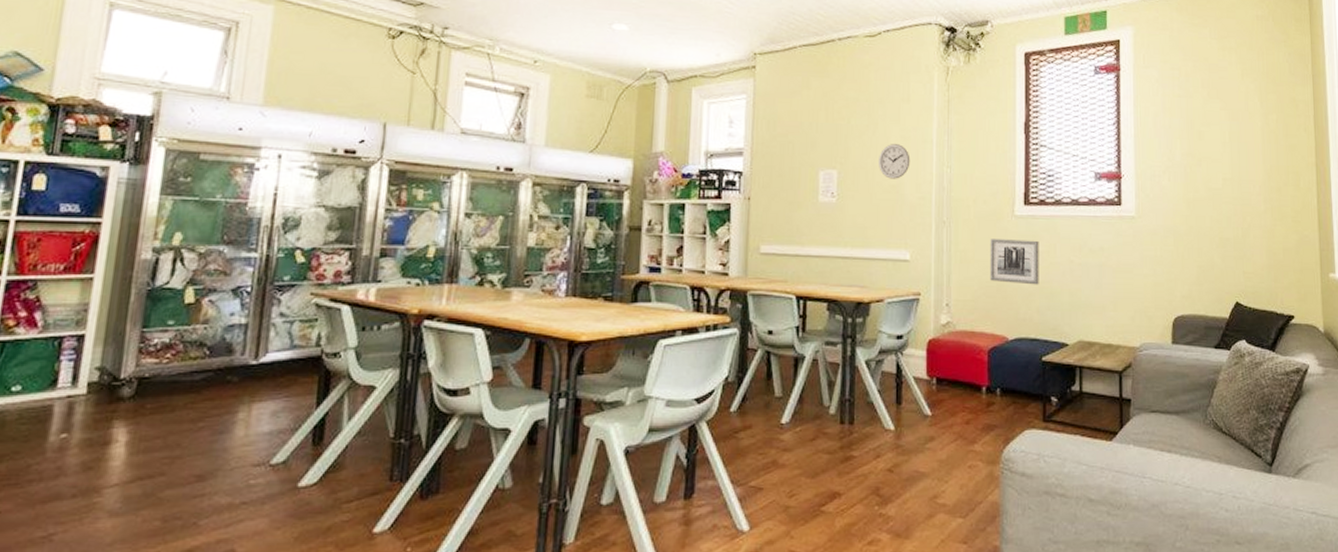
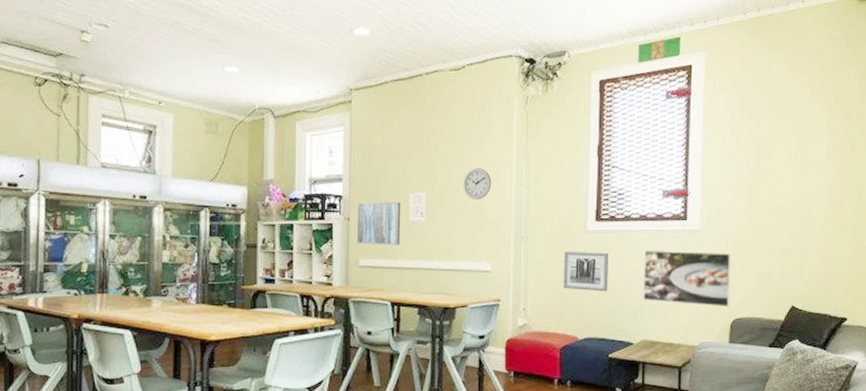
wall art: none [758,179,810,229] -> present [356,201,401,245]
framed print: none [1077,239,1171,303] -> present [643,250,731,307]

